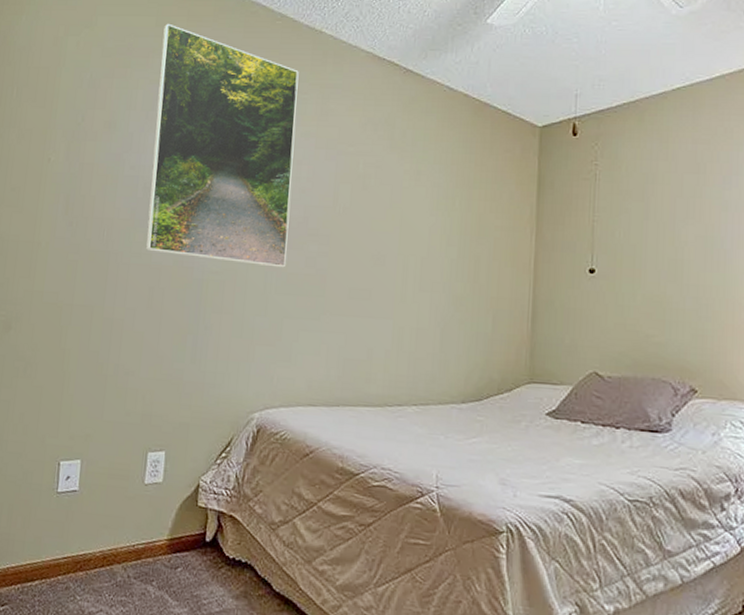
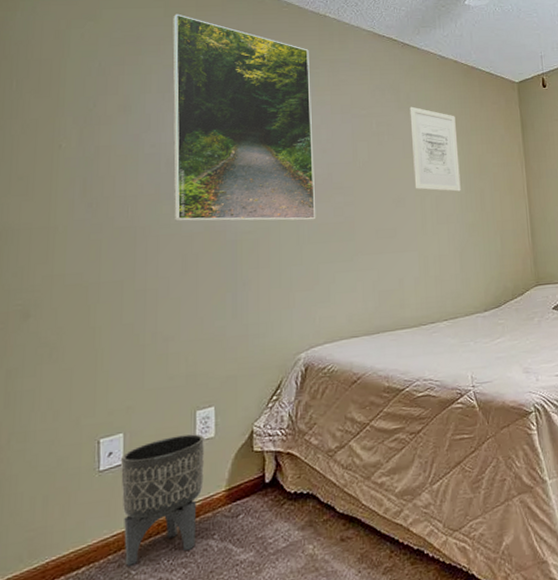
planter: none [72,473,154,591] -> present [120,434,205,566]
wall art: none [398,147,457,256] -> present [409,106,461,192]

